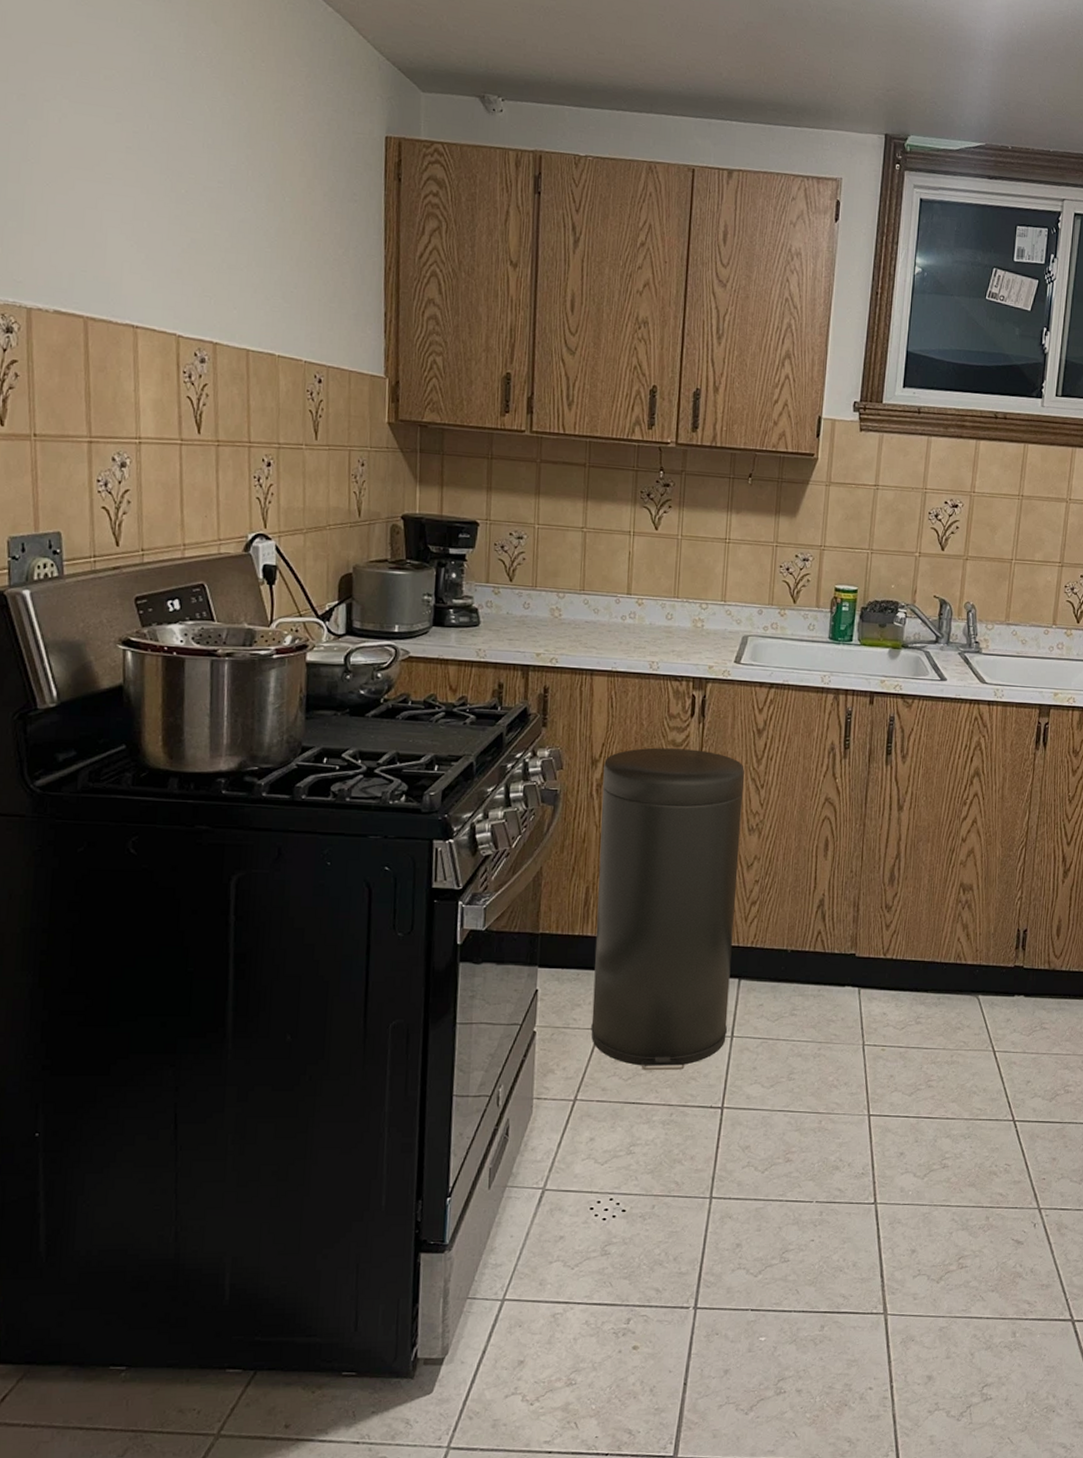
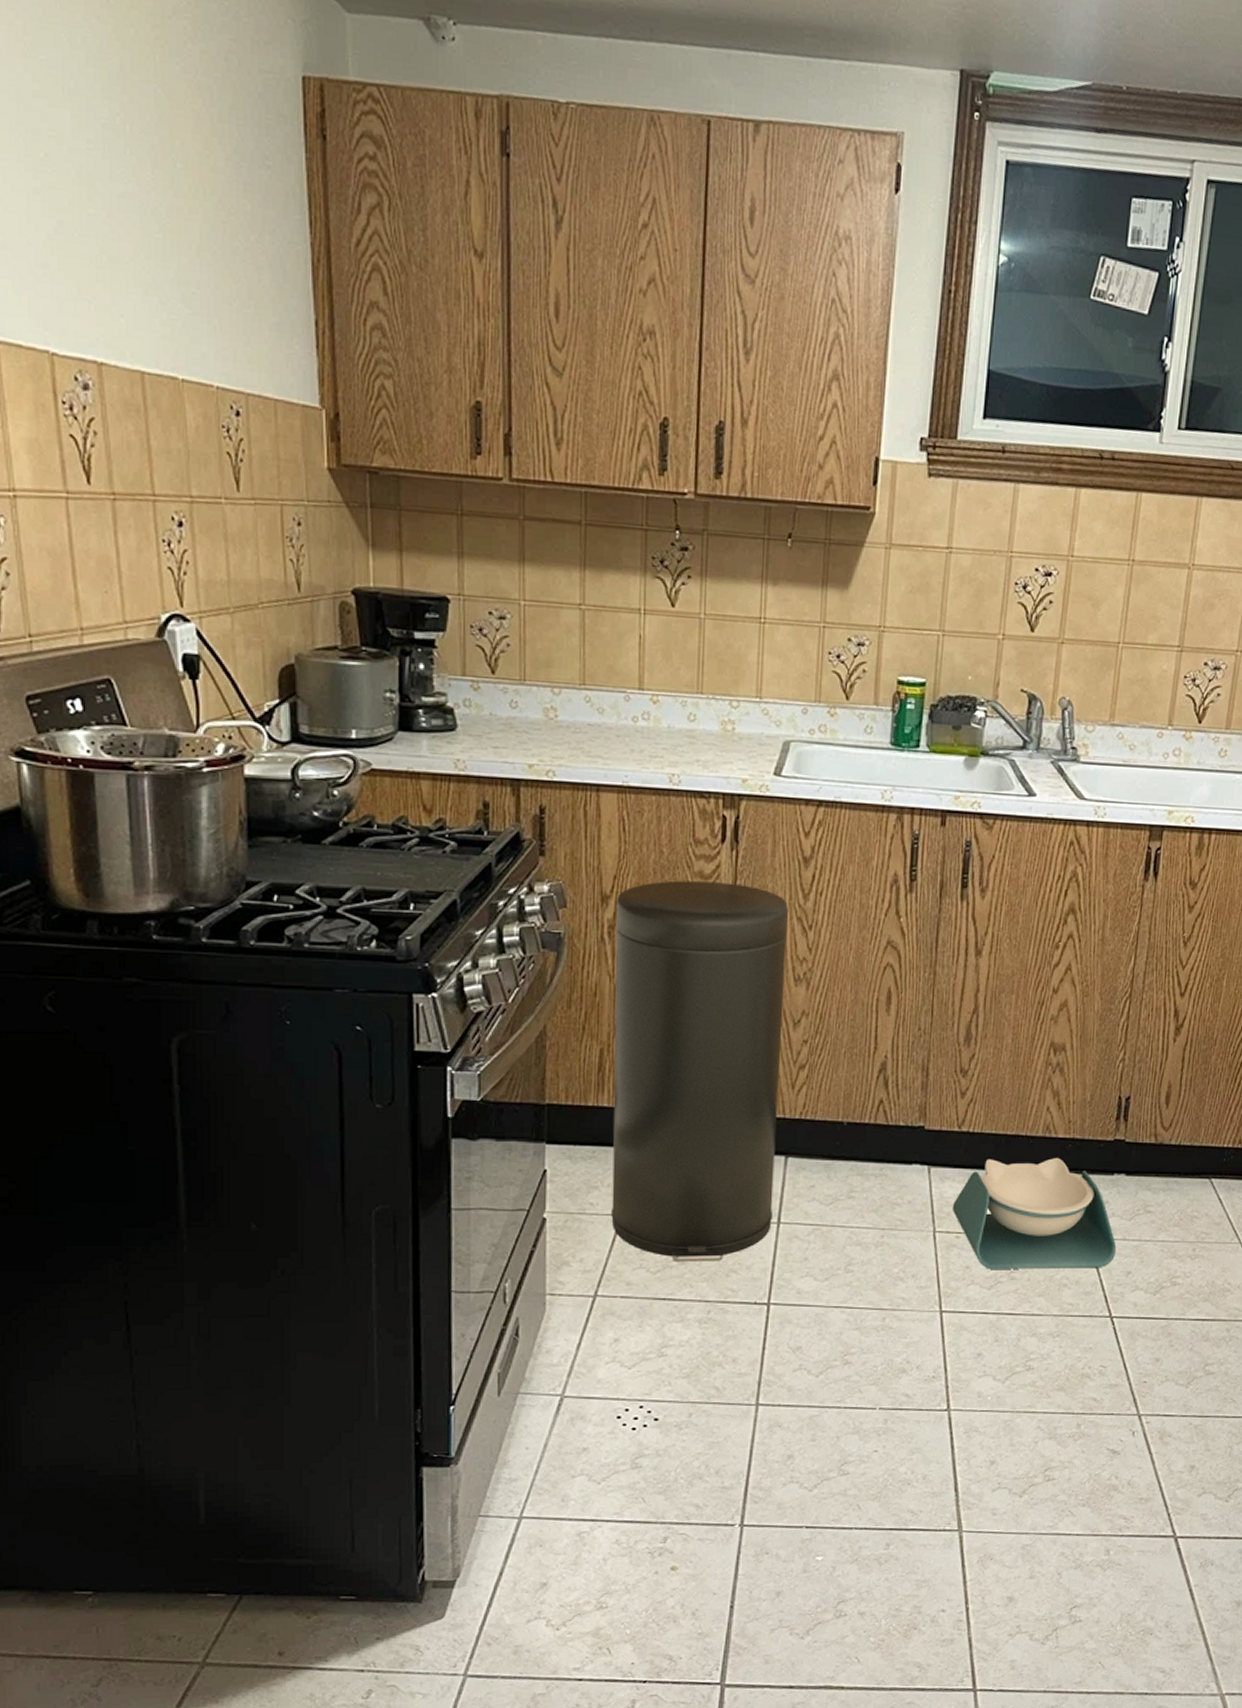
pet bowl: none [878,982,1018,1078] -> present [952,1158,1117,1269]

